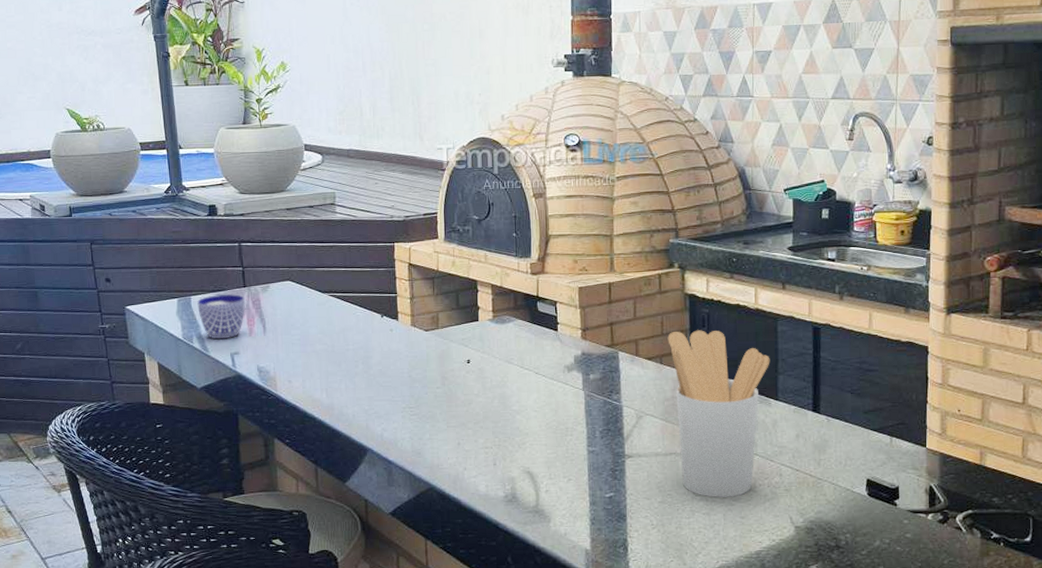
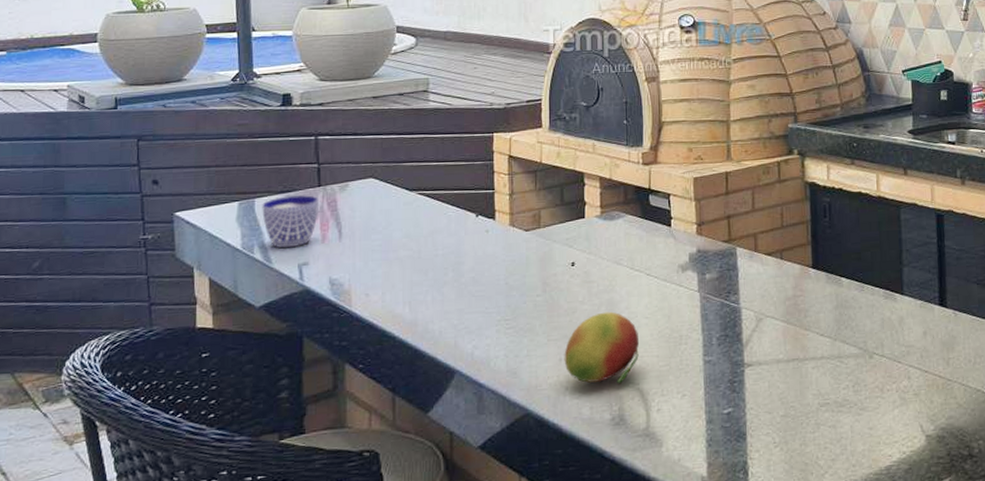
fruit: none [462,404,530,467] -> present [564,311,640,384]
utensil holder: present [667,330,770,497] -> none [788,221,894,407]

